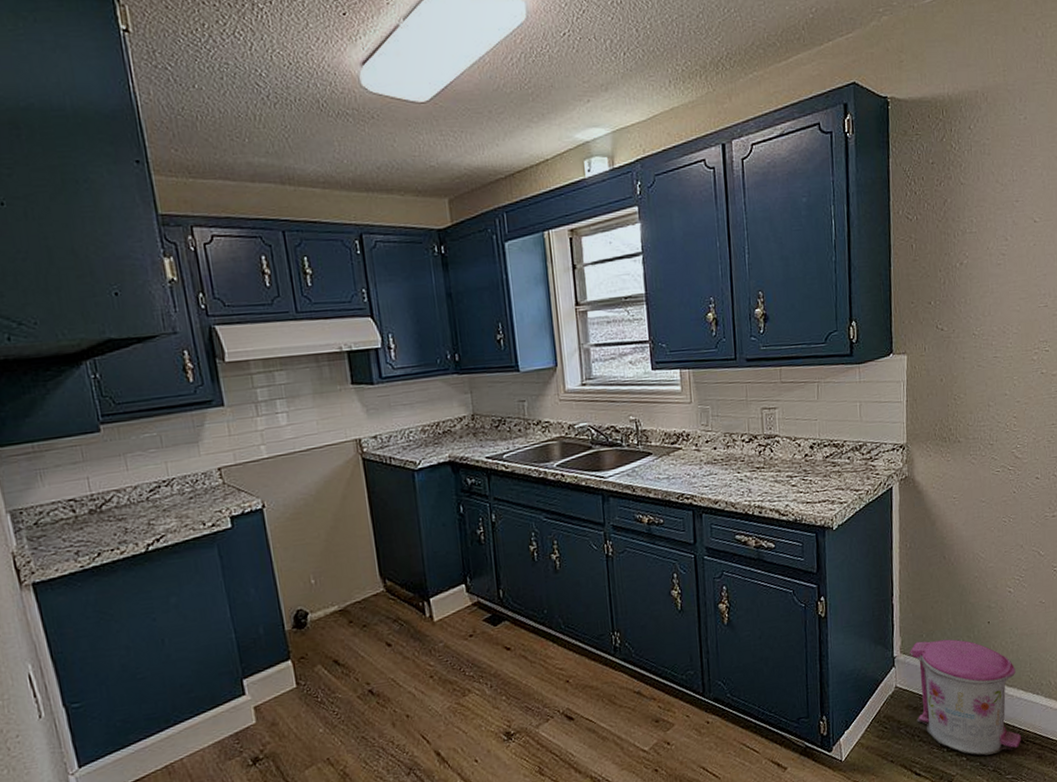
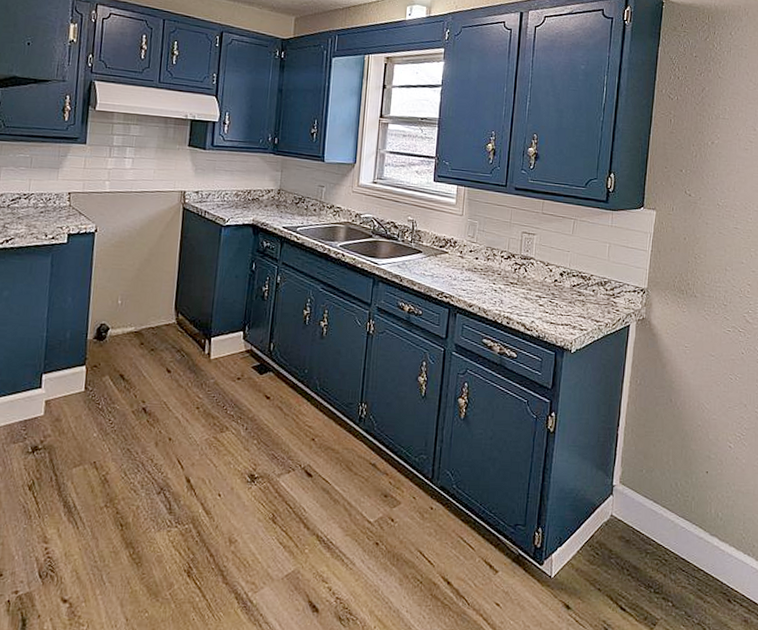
trash can: present [910,639,1021,756] -> none [628,475,729,608]

